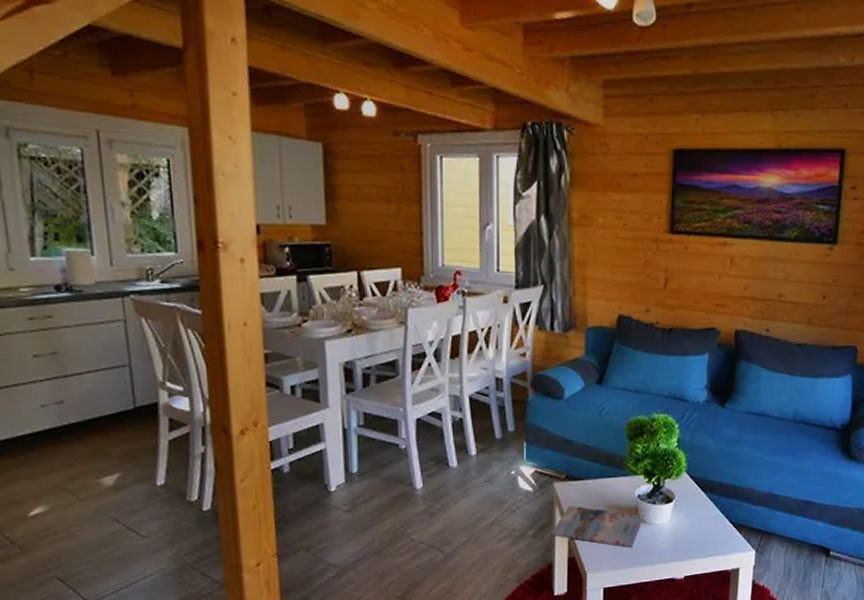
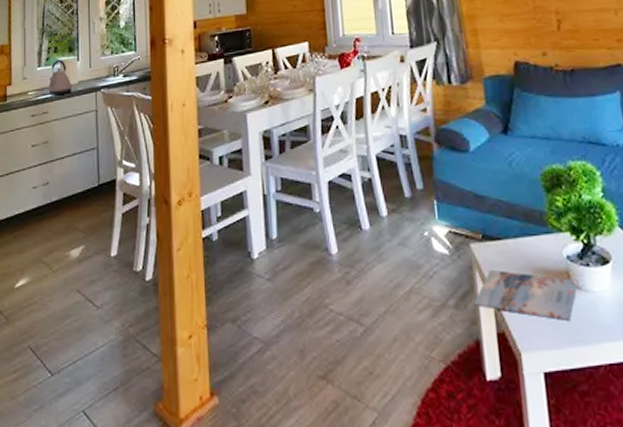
kettle: none [50,250,88,297] -> present [48,59,73,96]

